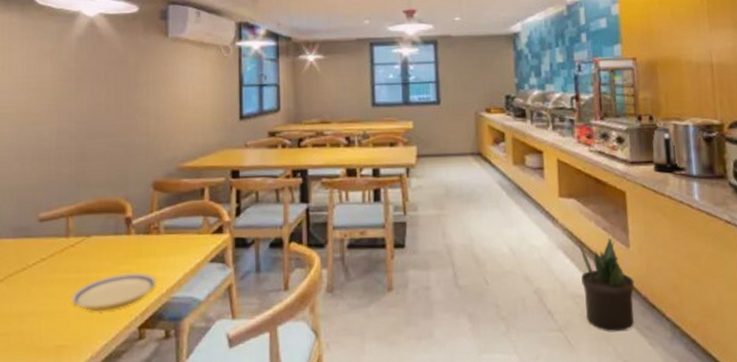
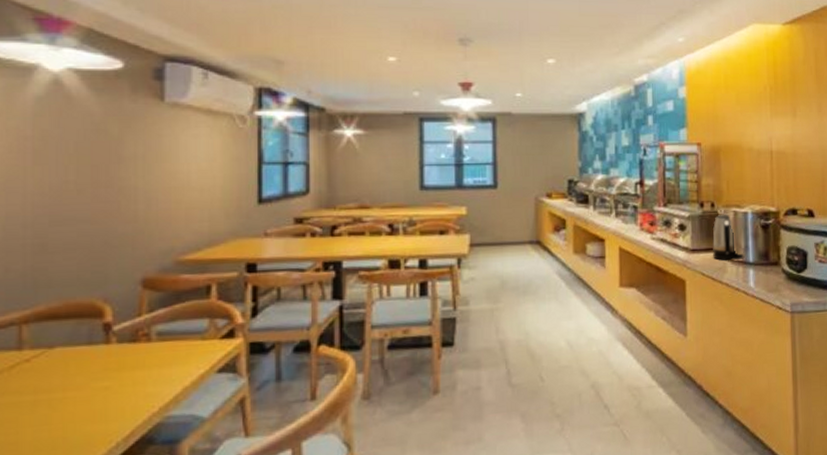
plate: present [71,271,156,312] -> none [24,388,146,440]
planter: present [579,239,635,331] -> none [638,328,691,422]

